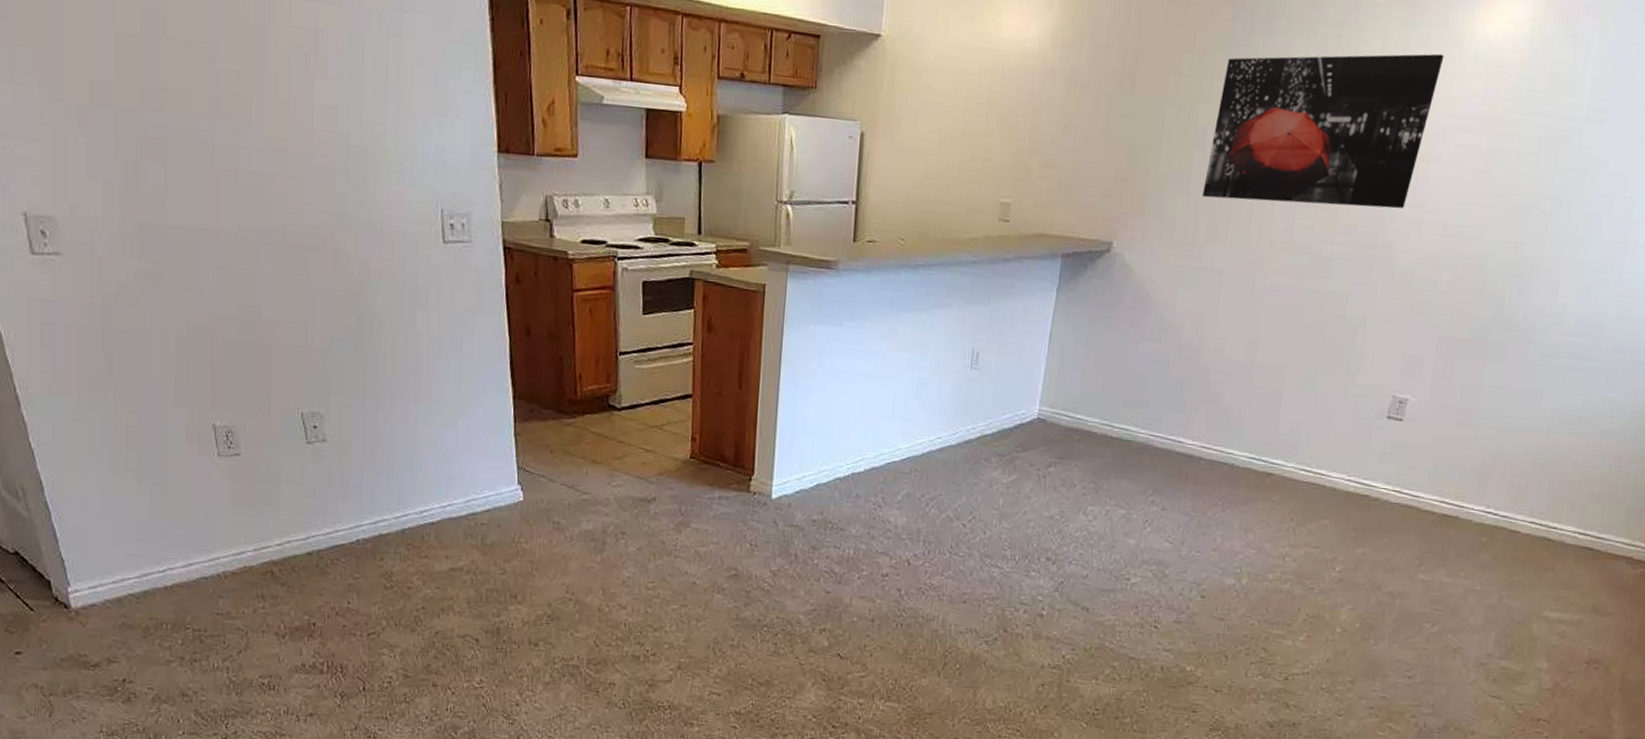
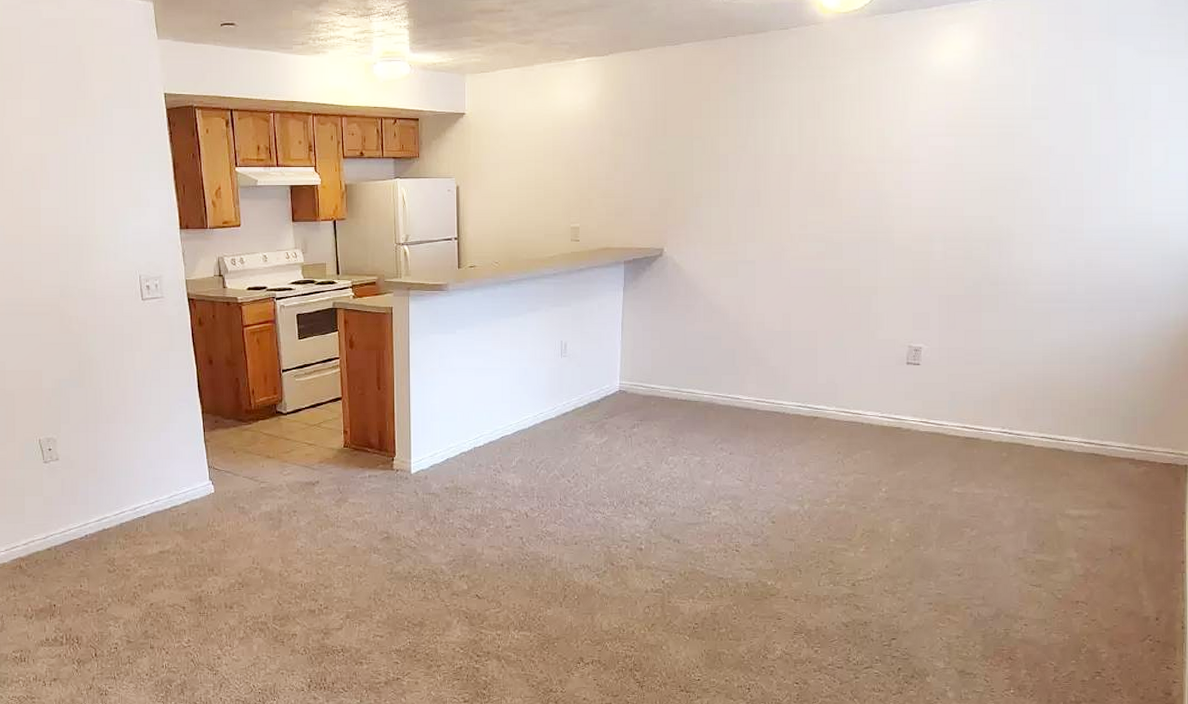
wall art: present [1202,53,1444,209] -> none [731,81,909,207]

